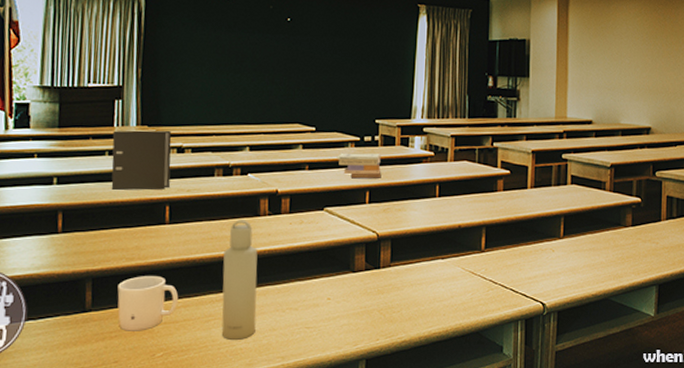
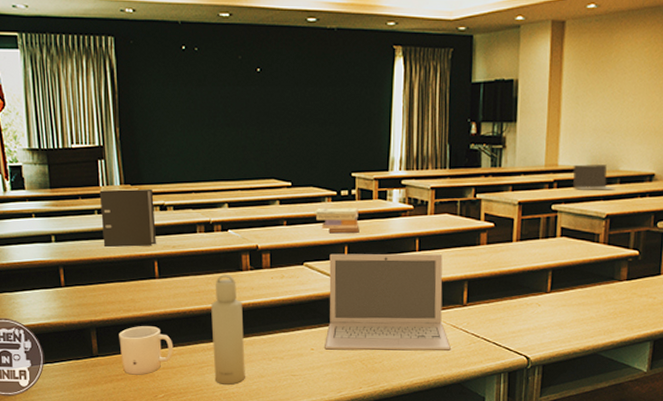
laptop: none [342,199,469,299] -> present [325,253,451,351]
laptop: none [580,117,618,142] -> present [572,164,616,191]

